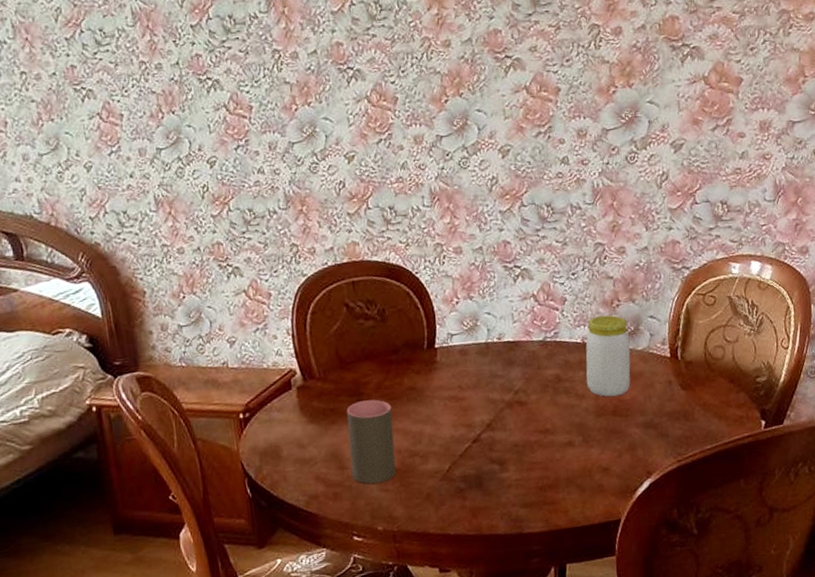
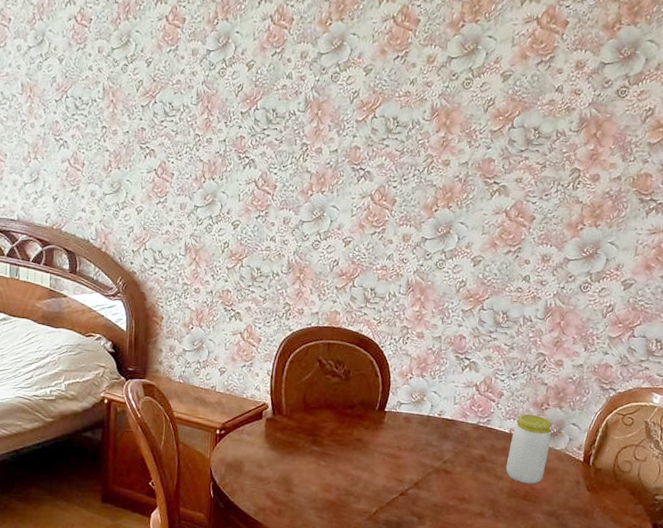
cup: present [347,399,396,485] -> none [296,441,339,511]

